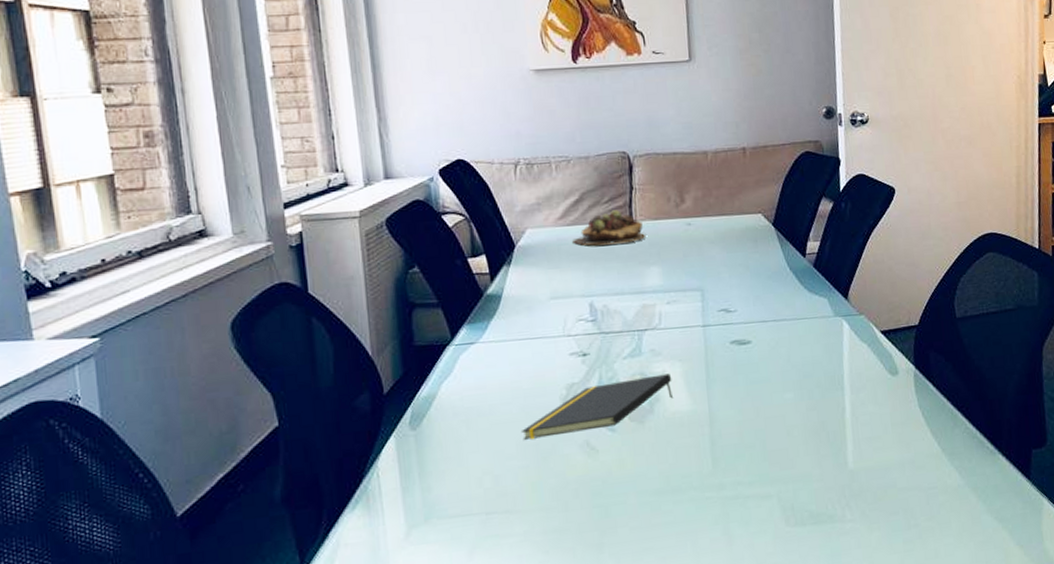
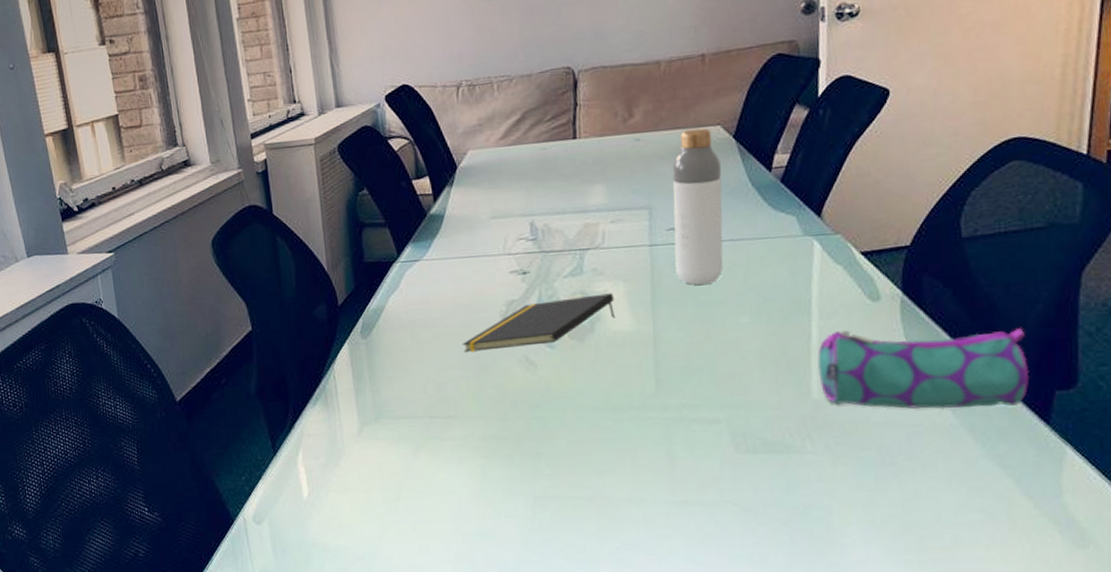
succulent plant: present [572,210,646,246] -> none [514,127,590,165]
bottle: none [721,215,769,364] -> present [672,127,724,285]
pencil case: none [851,396,1013,474] -> present [817,328,1030,410]

